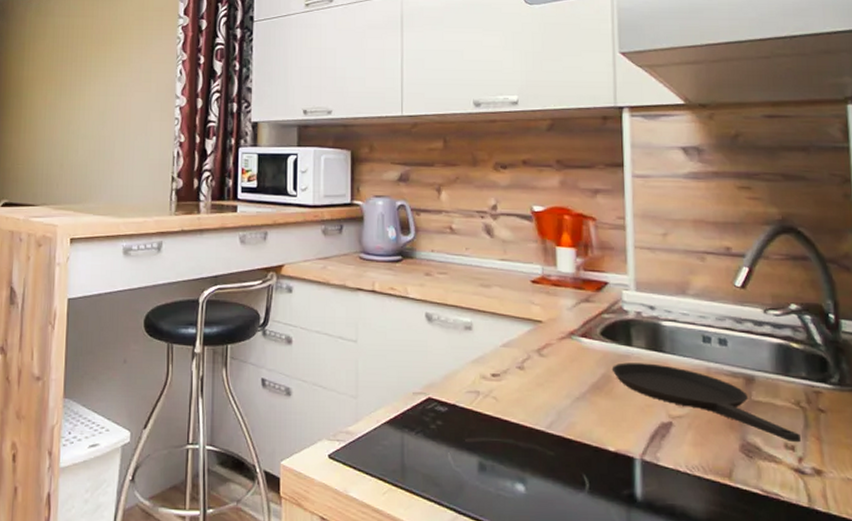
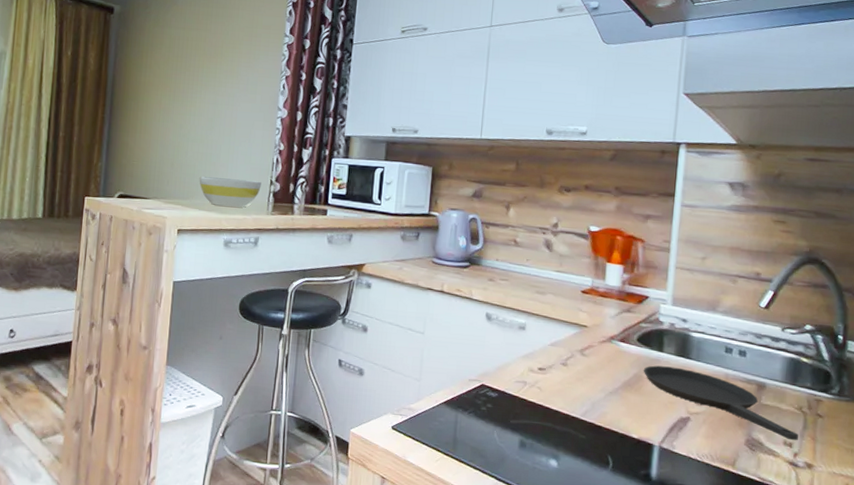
bowl: none [92,177,162,210] -> present [199,176,261,208]

